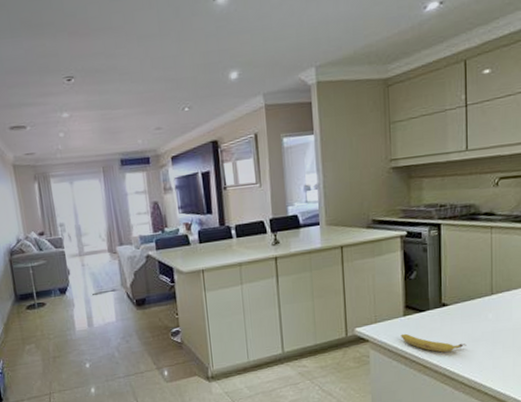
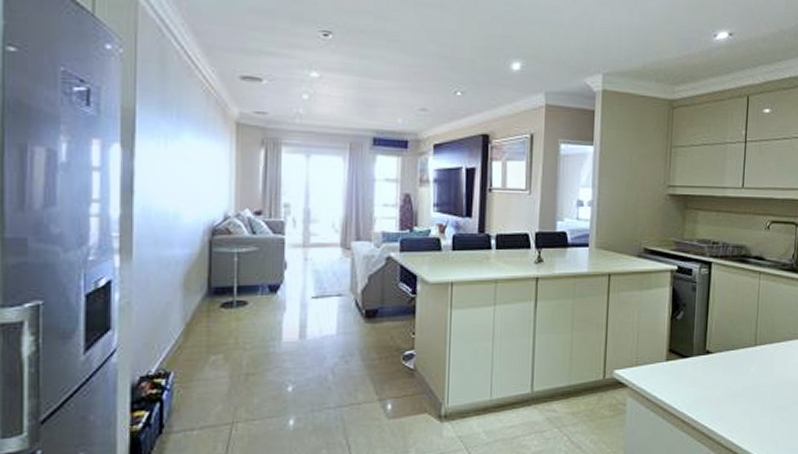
banana: present [401,333,466,353] -> none [661,381,727,406]

